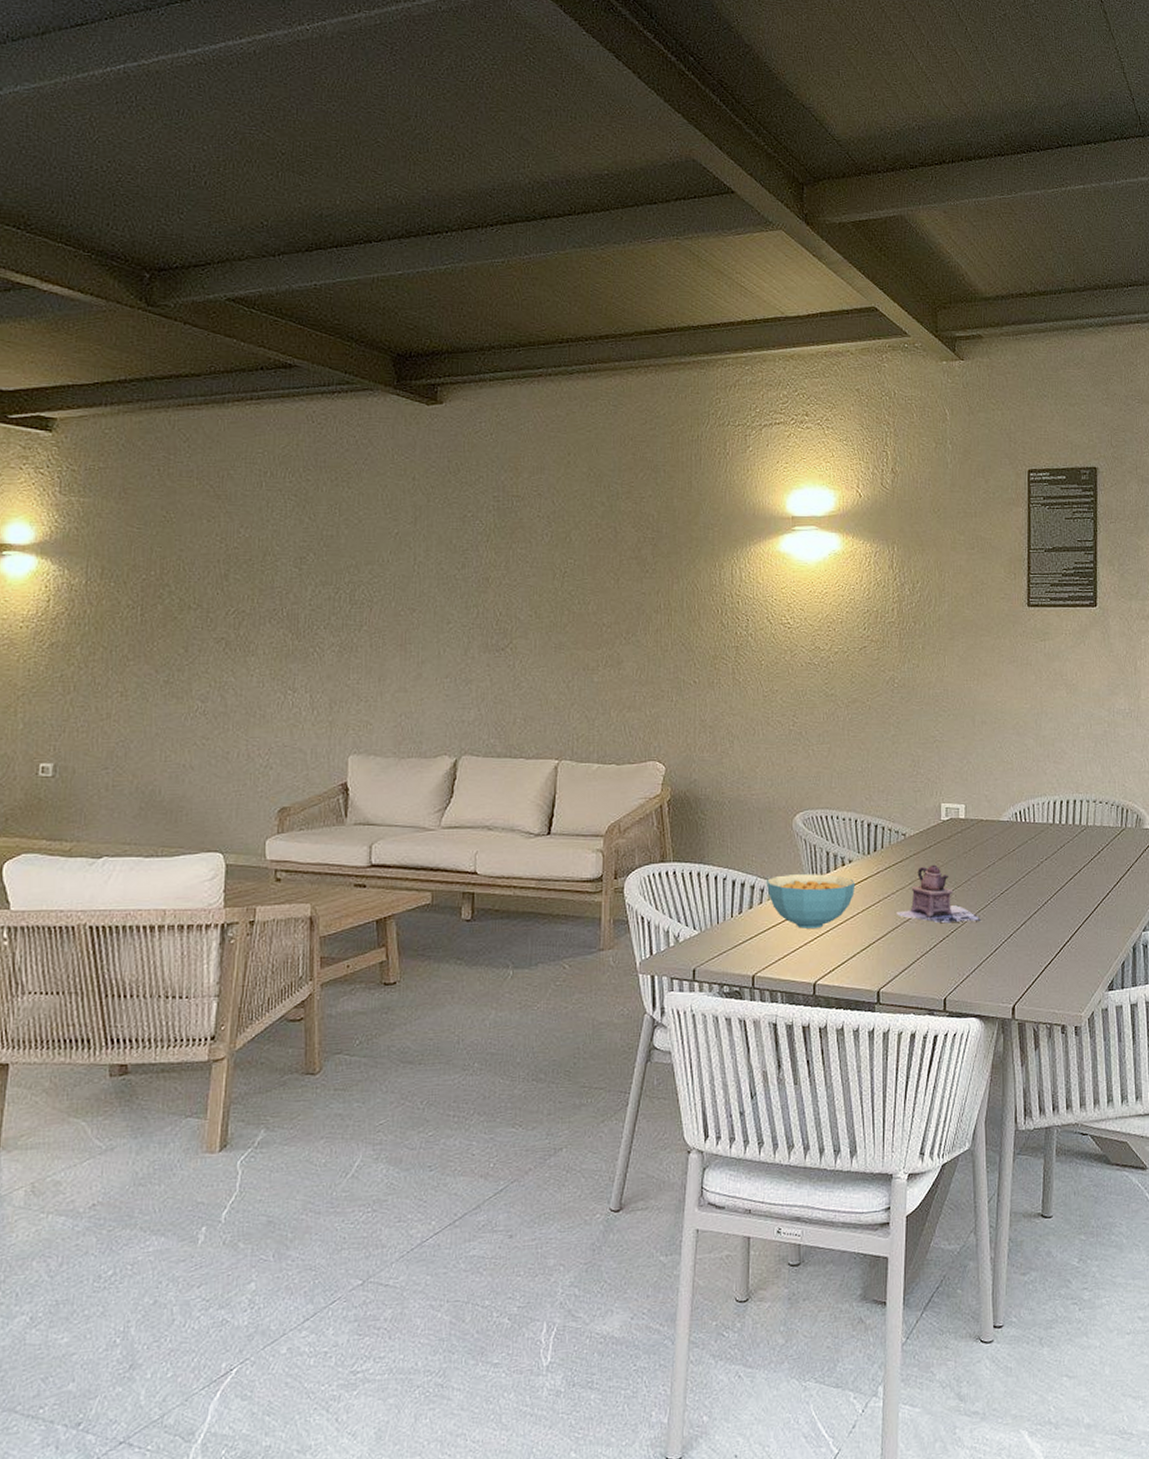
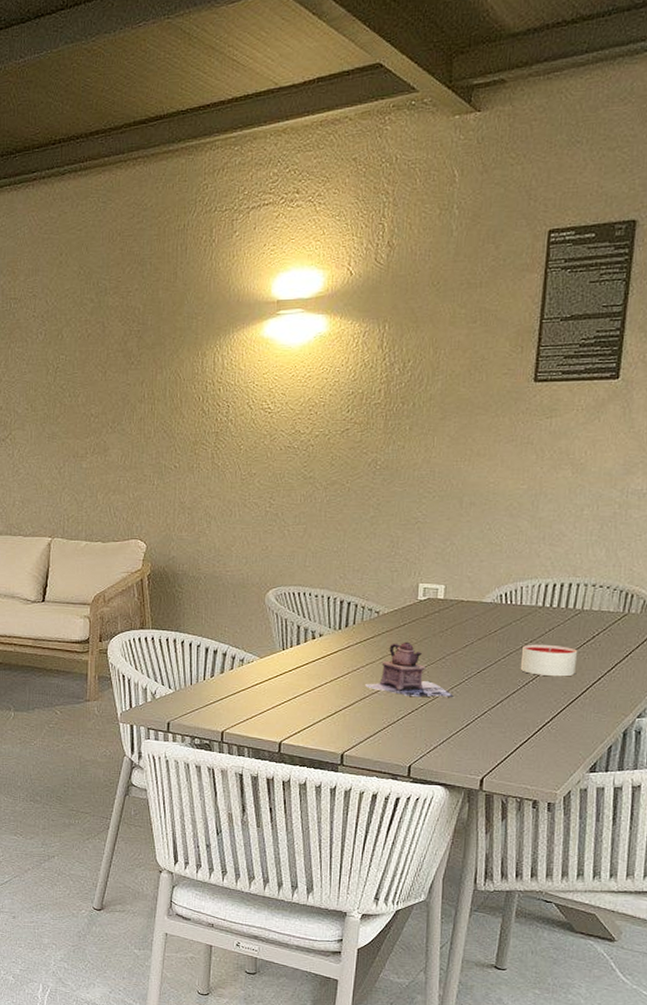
cereal bowl: present [767,874,856,929] -> none [238,645,325,695]
candle: none [1038,861,1087,894] -> present [520,644,578,677]

